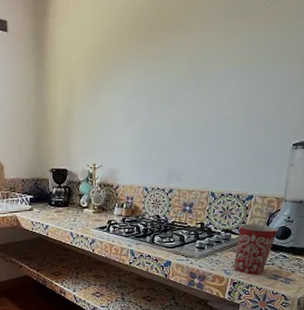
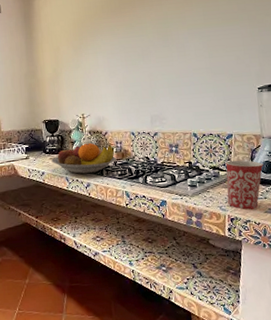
fruit bowl: none [56,196,126,229] -> present [51,142,117,174]

